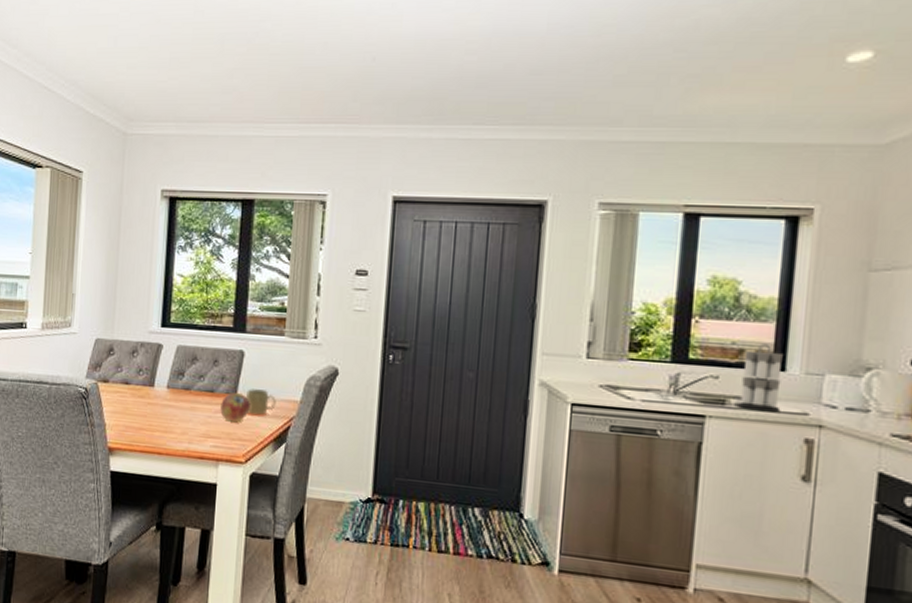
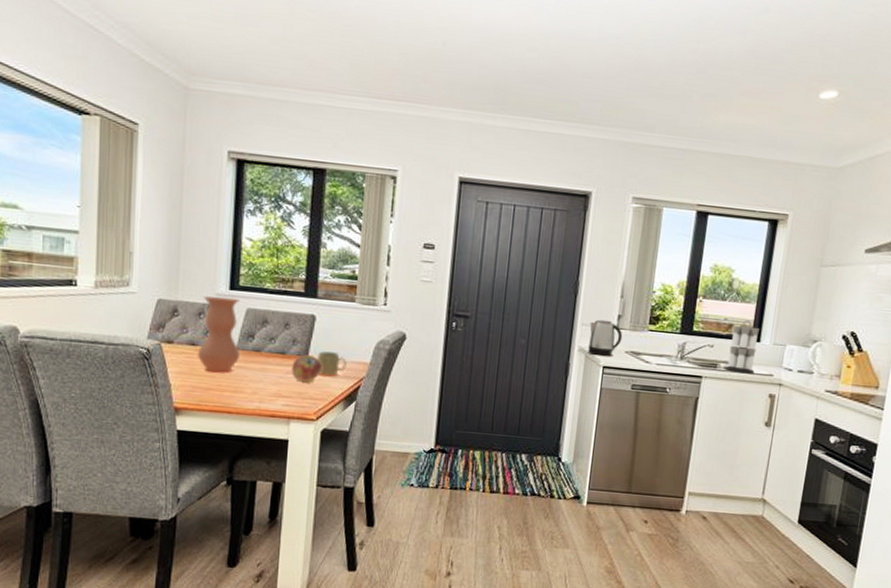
vase: none [131,333,171,412] -> present [198,295,241,373]
kettle: none [551,347,595,393] -> present [588,319,623,357]

